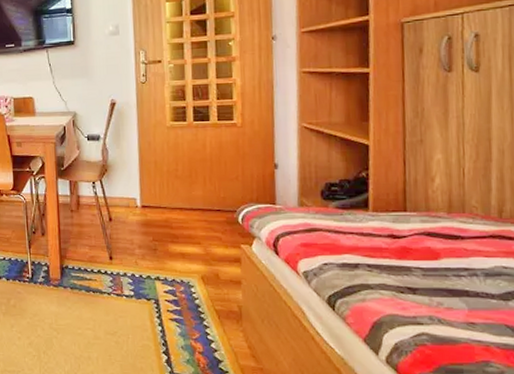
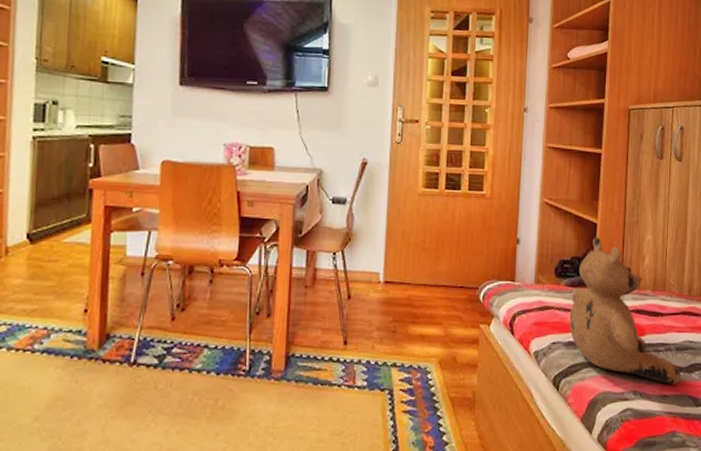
teddy bear: none [342,158,494,312] -> present [569,237,681,385]

